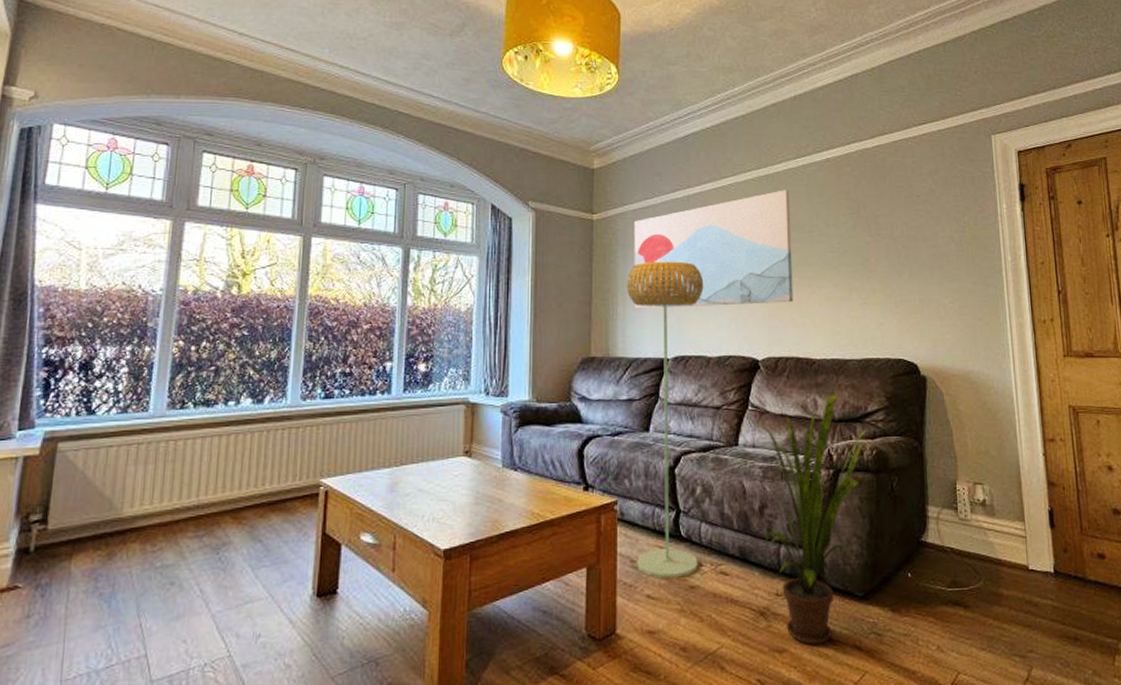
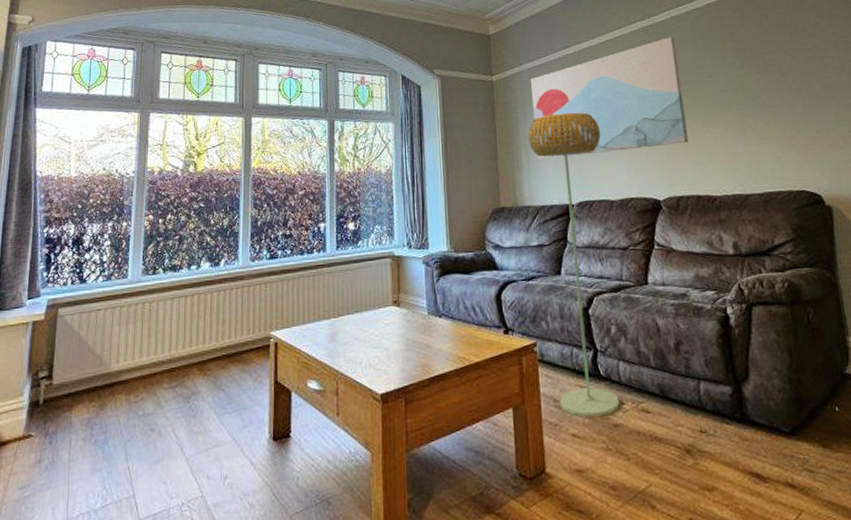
house plant: present [752,393,870,645] -> none [660,228,779,483]

